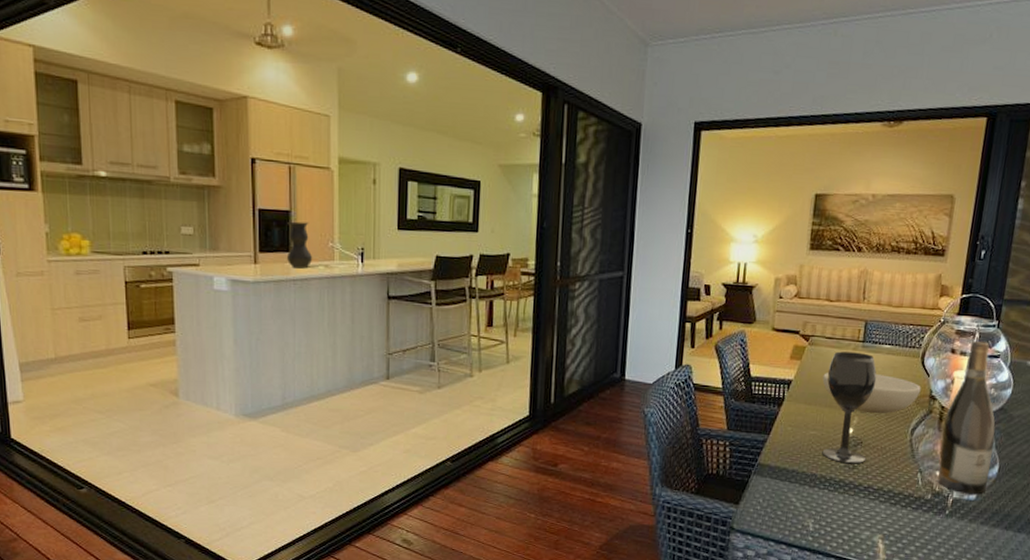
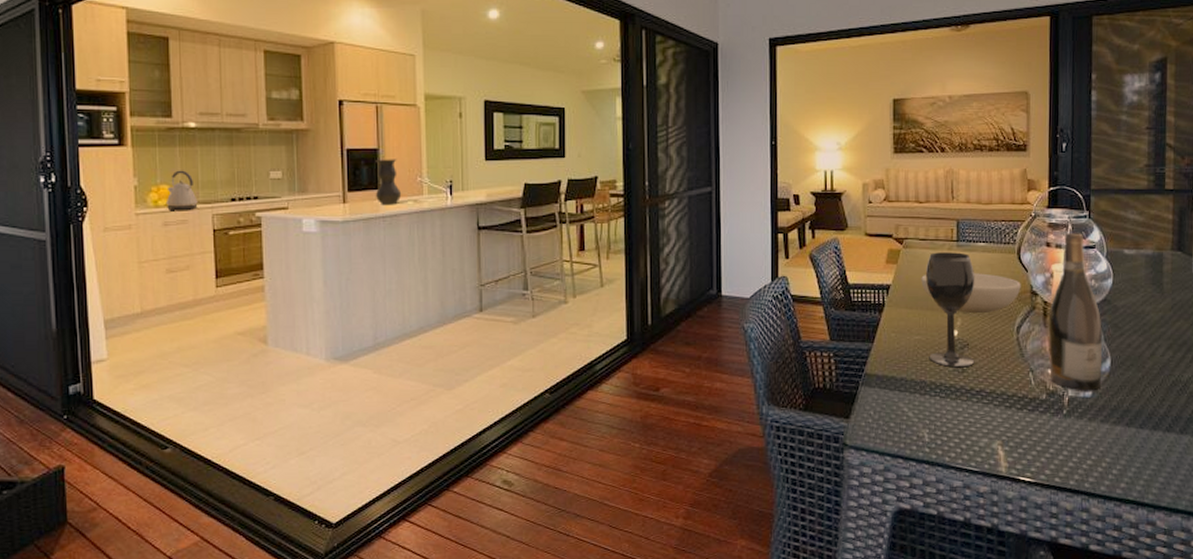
kettle: none [77,219,110,262] -> present [165,170,198,211]

